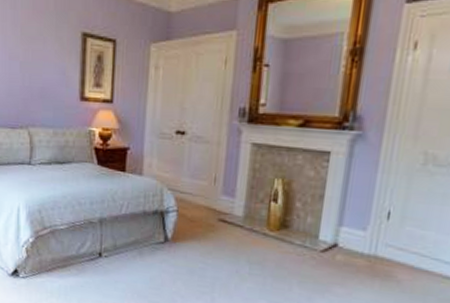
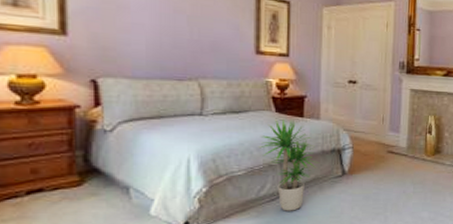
potted plant: none [80,172,140,275] -> present [258,118,319,211]

